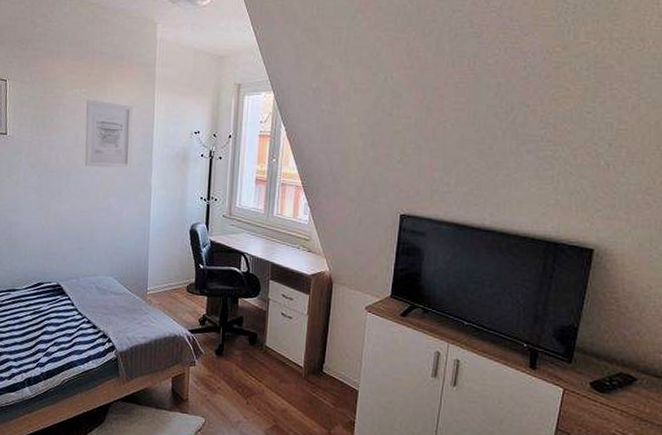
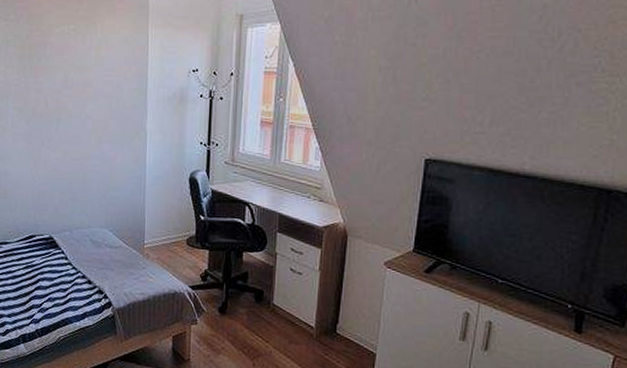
wall art: present [85,100,133,169] -> none [75,37,125,112]

